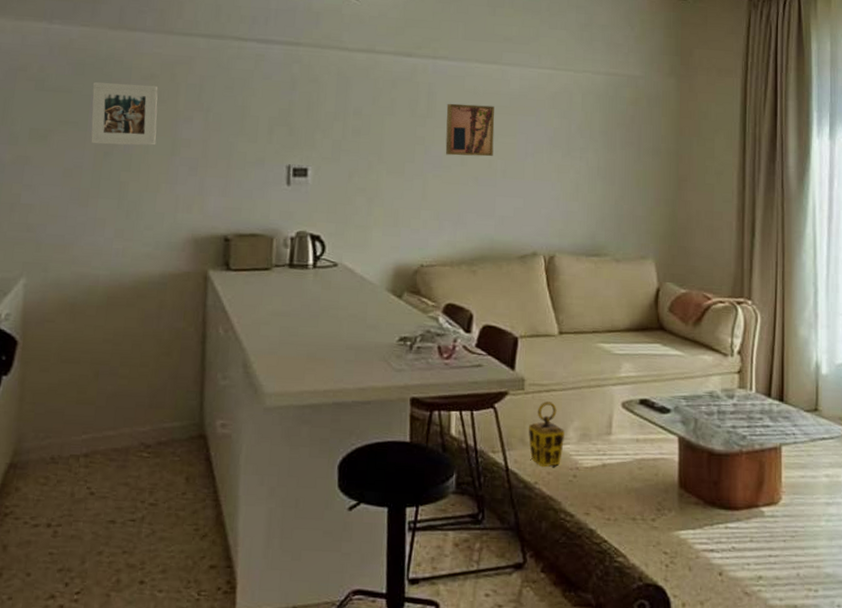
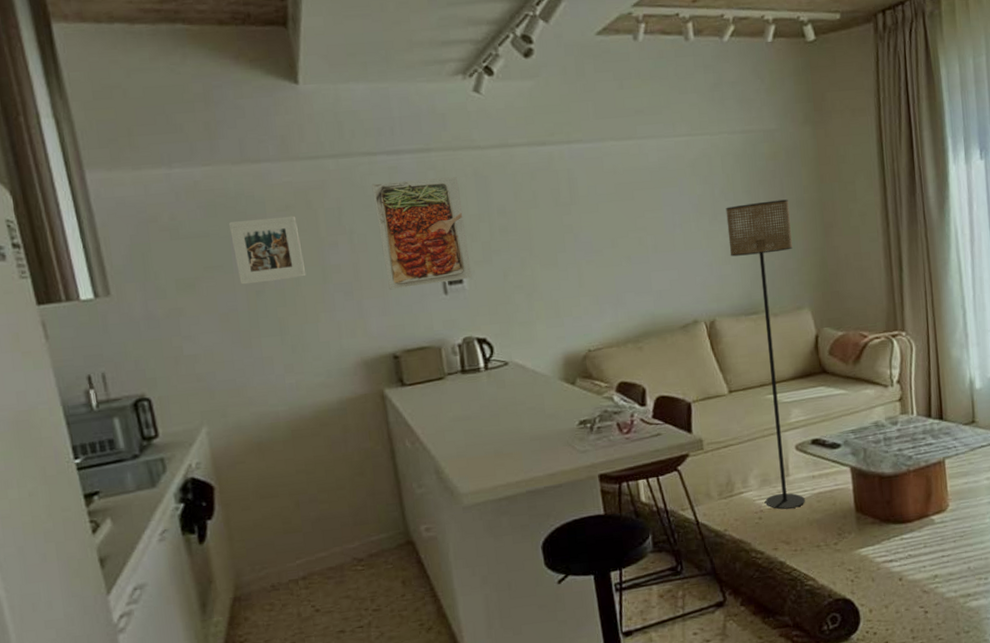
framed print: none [233,67,321,174] -> present [371,177,472,290]
wall art: present [445,103,495,157] -> none [588,183,642,239]
lantern: present [529,401,565,468] -> none [712,455,747,516]
floor lamp: none [578,144,645,471] -> present [725,199,806,509]

